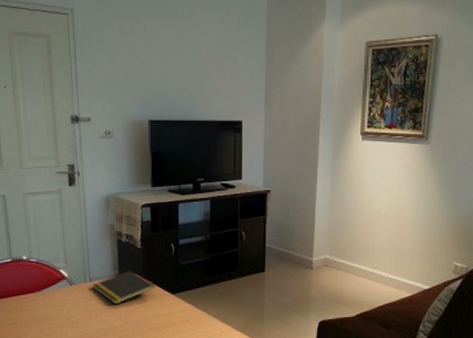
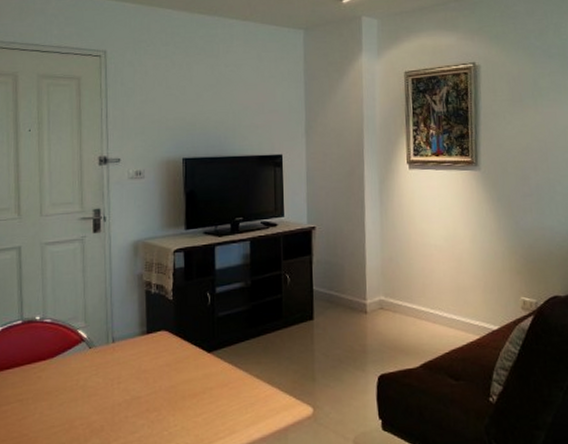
notepad: present [92,270,156,305] -> none [115,326,189,369]

